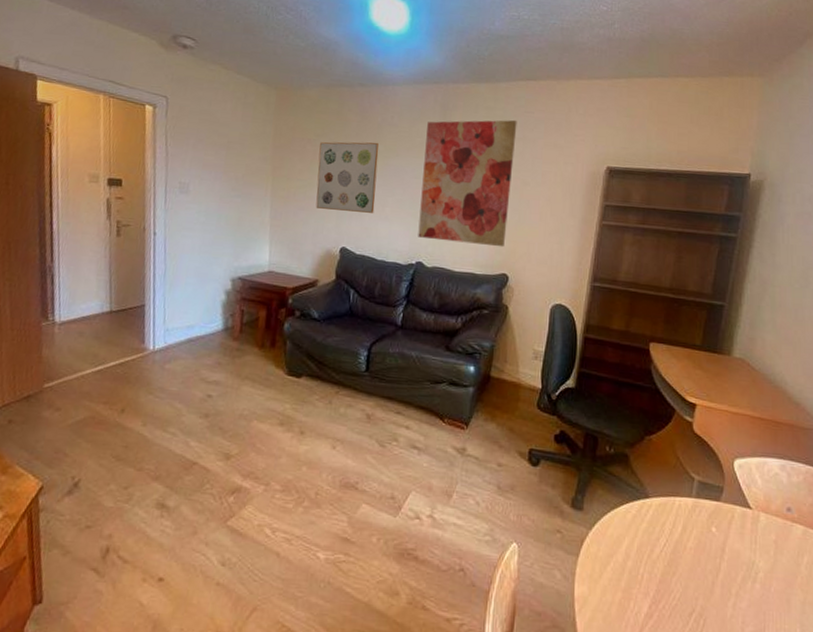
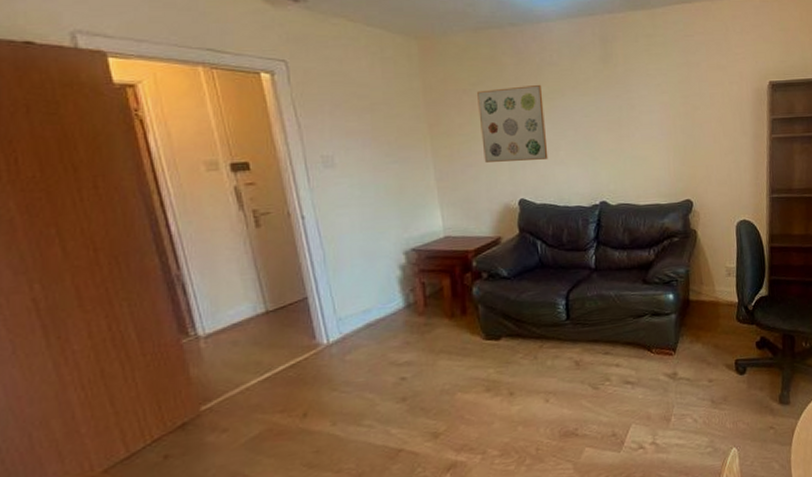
wall art: present [418,120,517,247] -> none [589,45,685,177]

